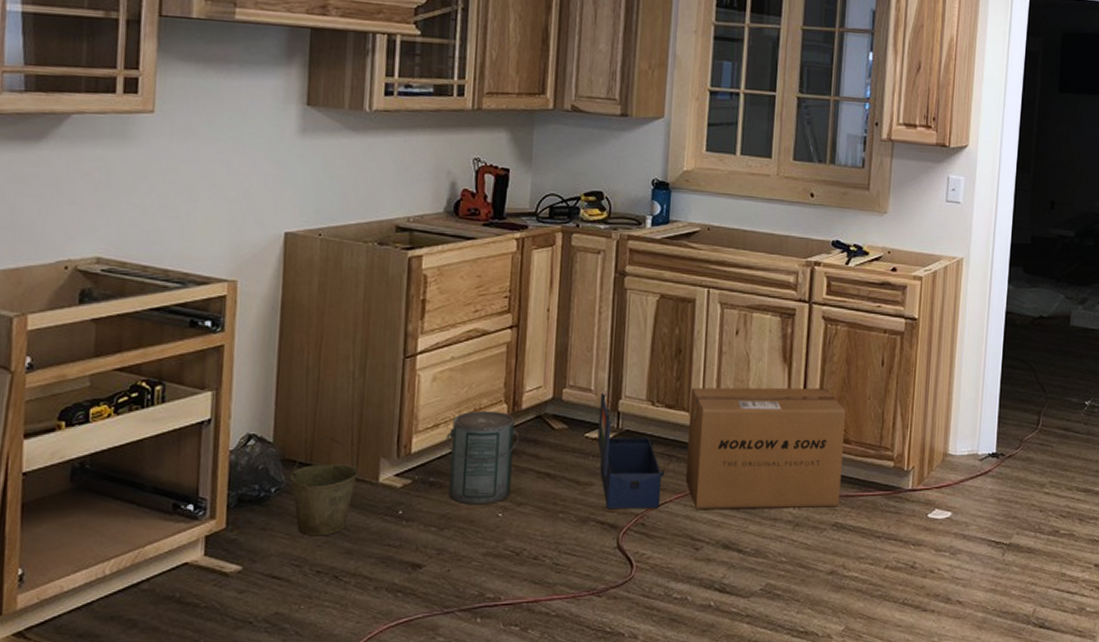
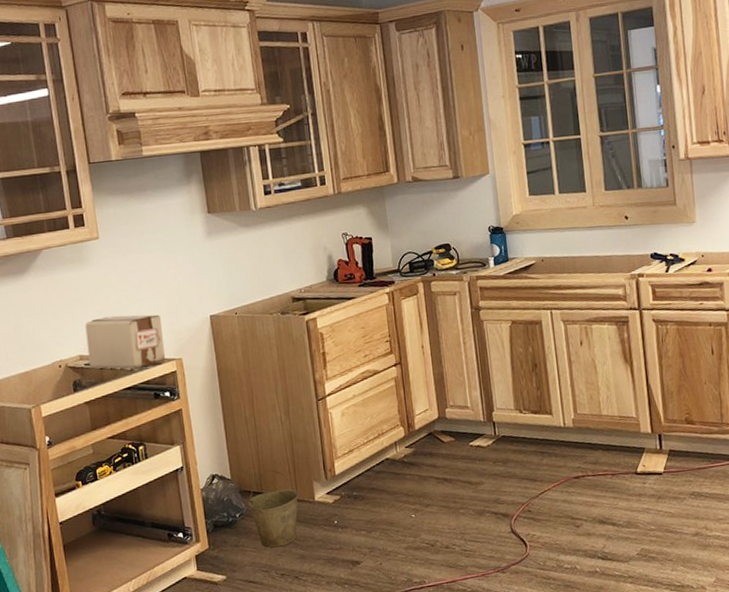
box: none [108,212,219,286] -> present [85,314,165,369]
paint can: present [445,410,520,505] -> none [360,433,419,511]
tool box: present [597,391,665,510] -> none [476,406,541,502]
box: present [685,387,846,510] -> none [550,381,694,495]

